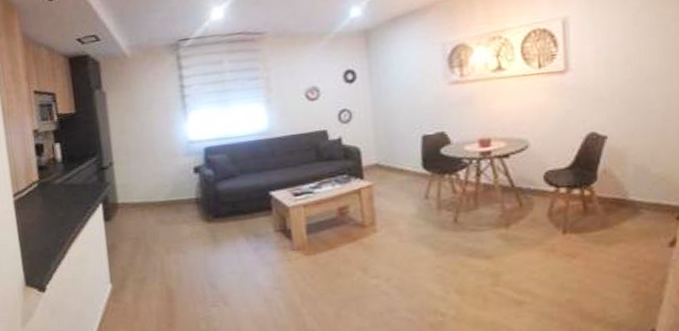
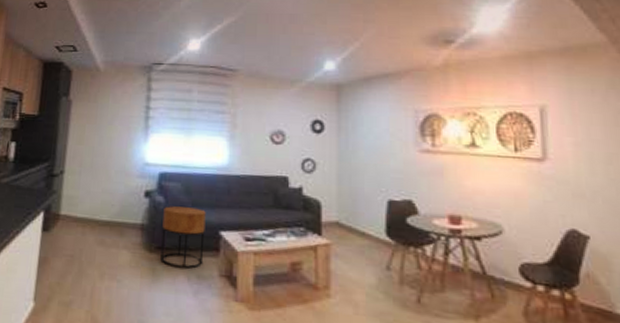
side table: none [214,174,259,231] -> present [160,206,206,269]

